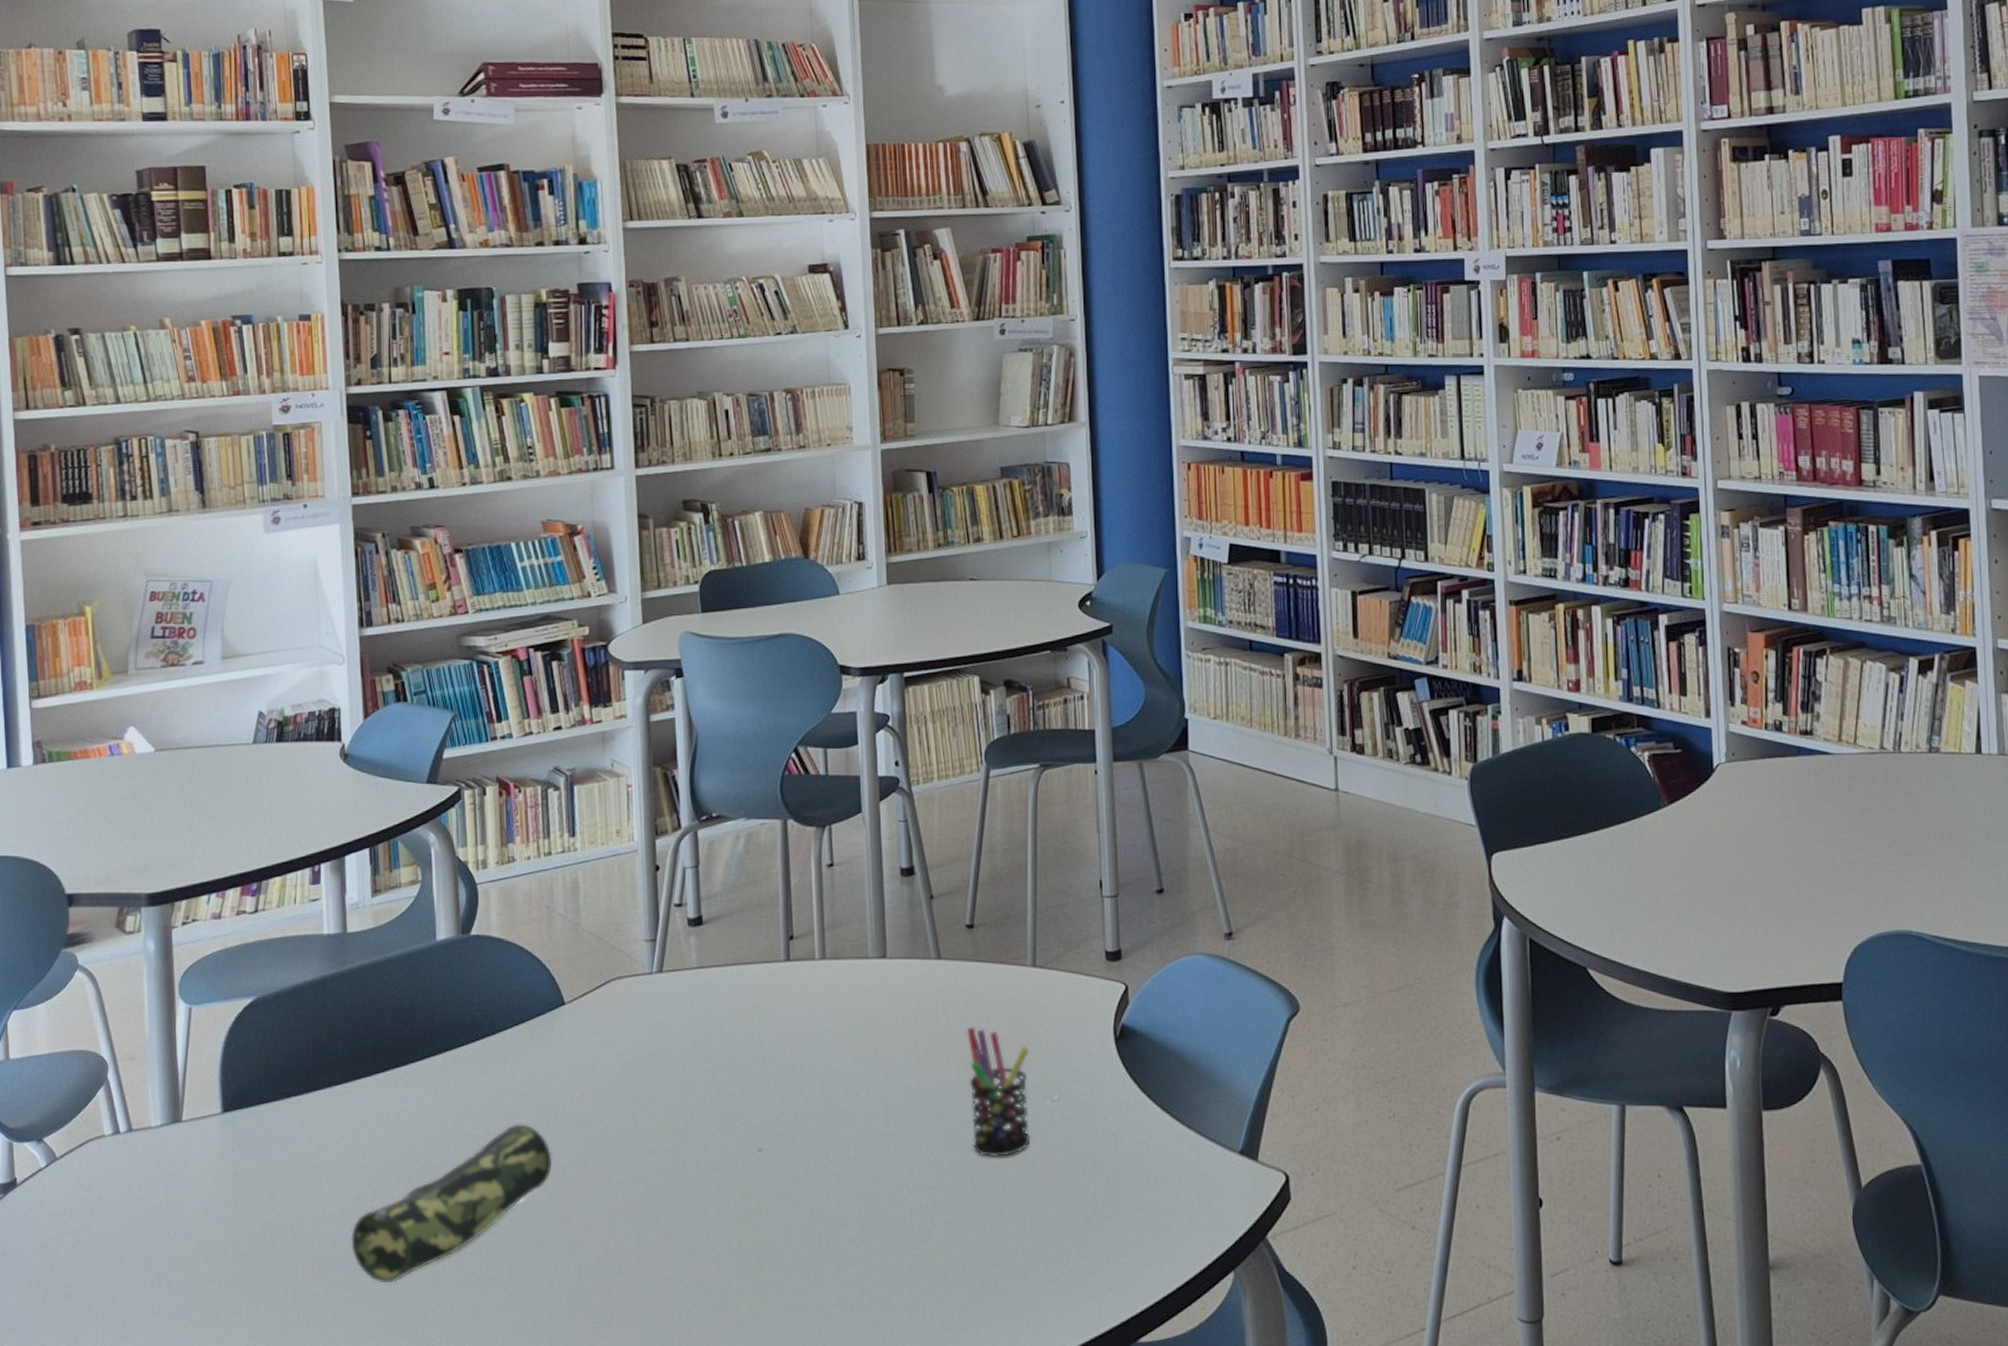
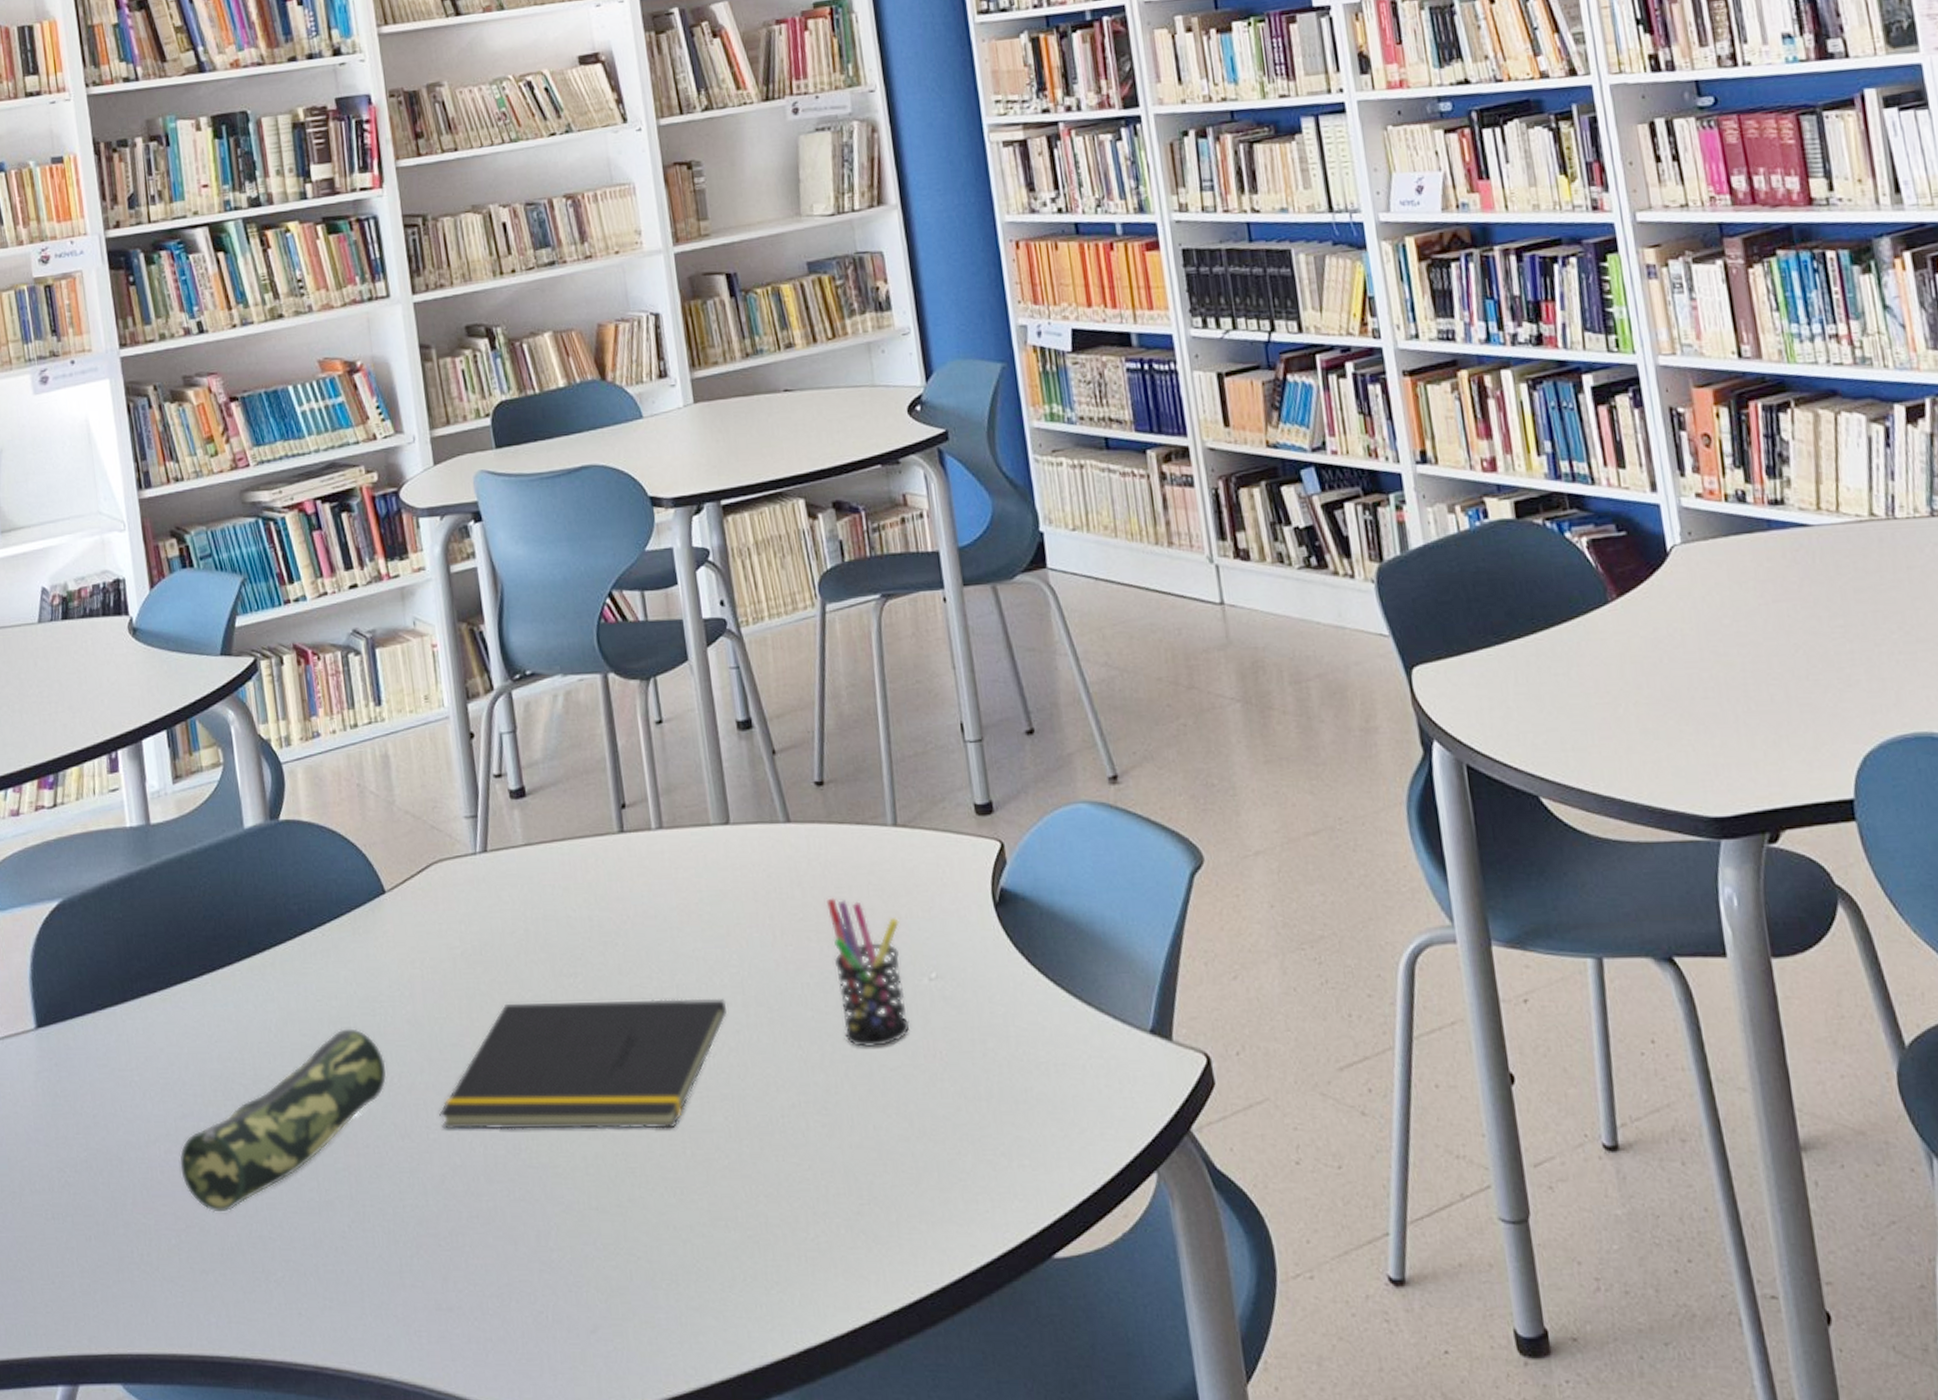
notepad: none [599,1107,870,1222] -> present [439,999,728,1130]

